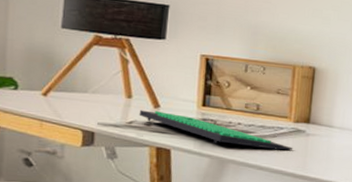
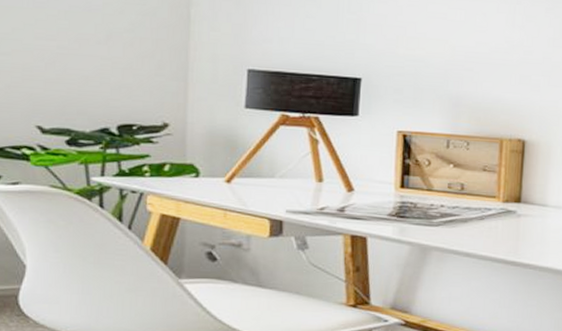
computer keyboard: present [139,110,293,150] -> none [331,194,503,234]

